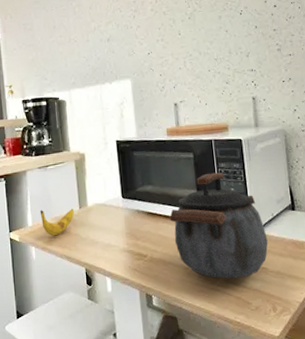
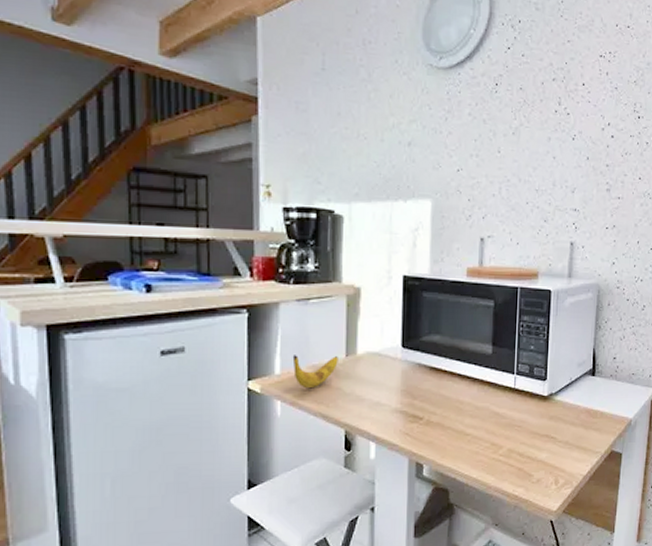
kettle: present [170,172,268,279] -> none [456,326,562,448]

